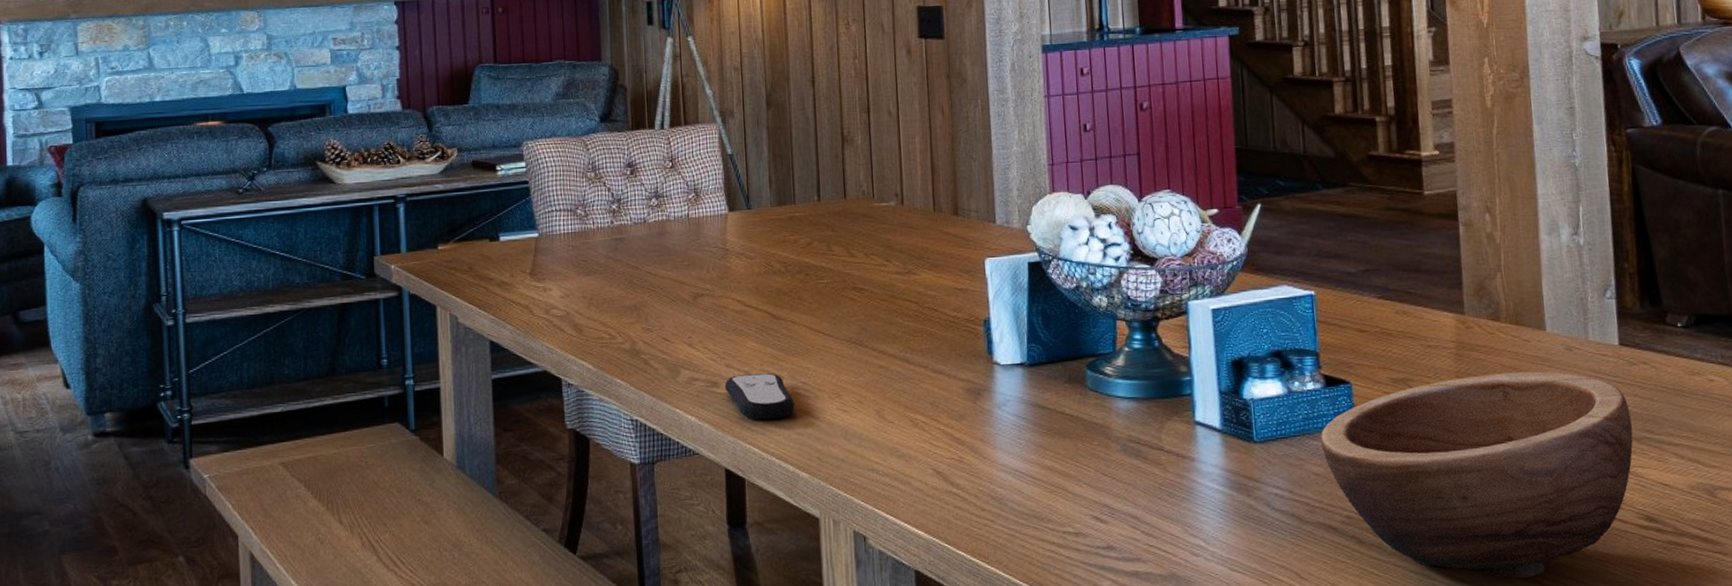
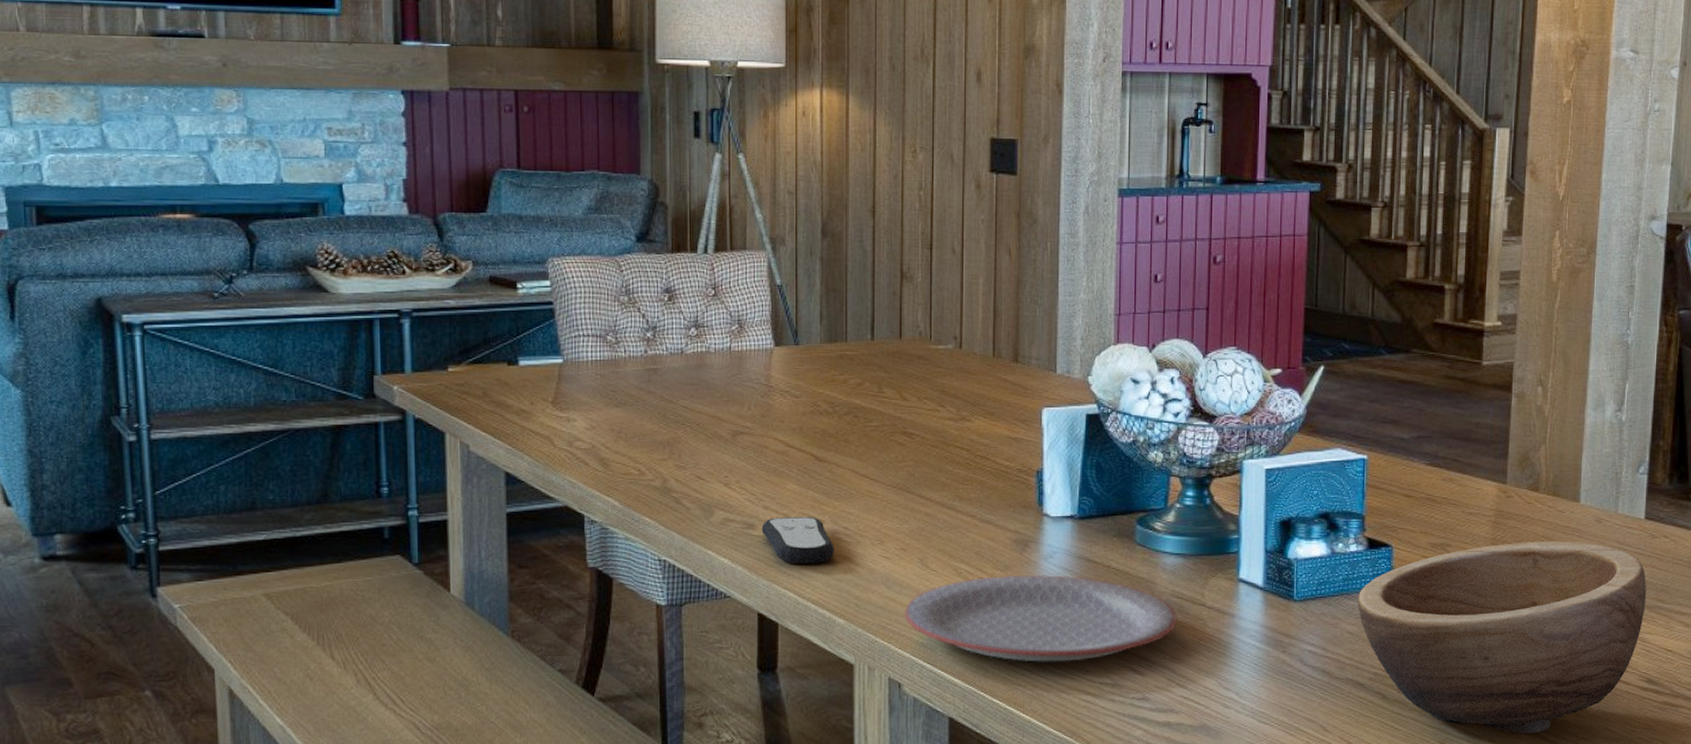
plate: none [865,422,1136,513] -> present [904,574,1177,663]

